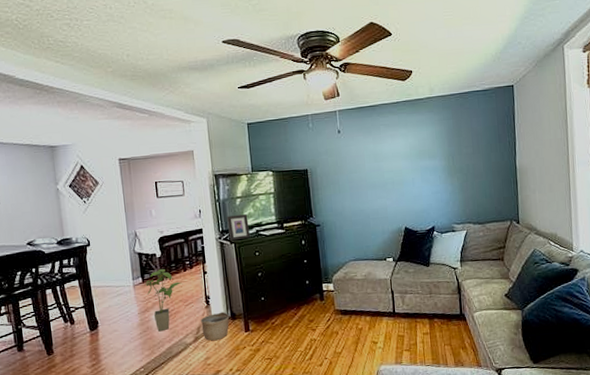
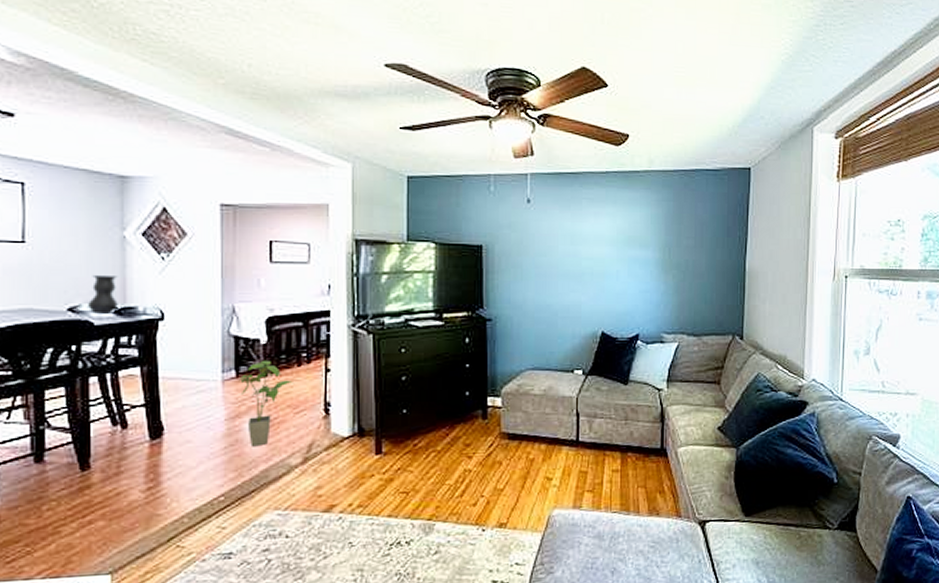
vase: none [40,217,59,245] -> present [88,276,118,314]
basket: present [201,312,230,341] -> none [315,425,356,464]
picture frame: present [227,214,250,241] -> none [366,296,396,330]

